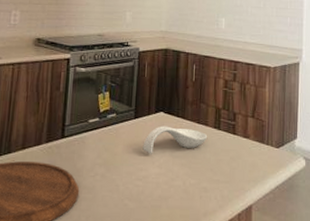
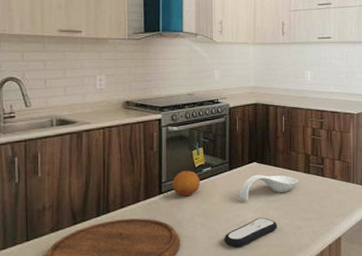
fruit: none [75,115,104,142] -> present [172,171,200,196]
remote control: none [124,174,182,206] -> present [224,217,277,248]

